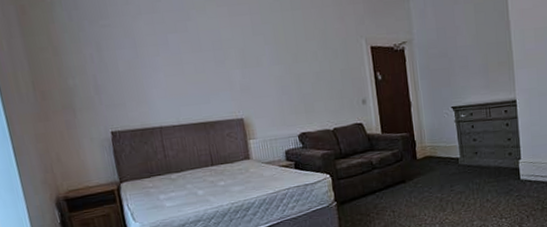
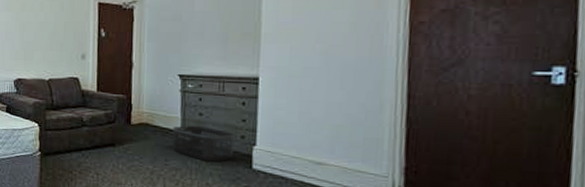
clothes hamper: none [452,150,505,182] -> present [172,125,237,163]

